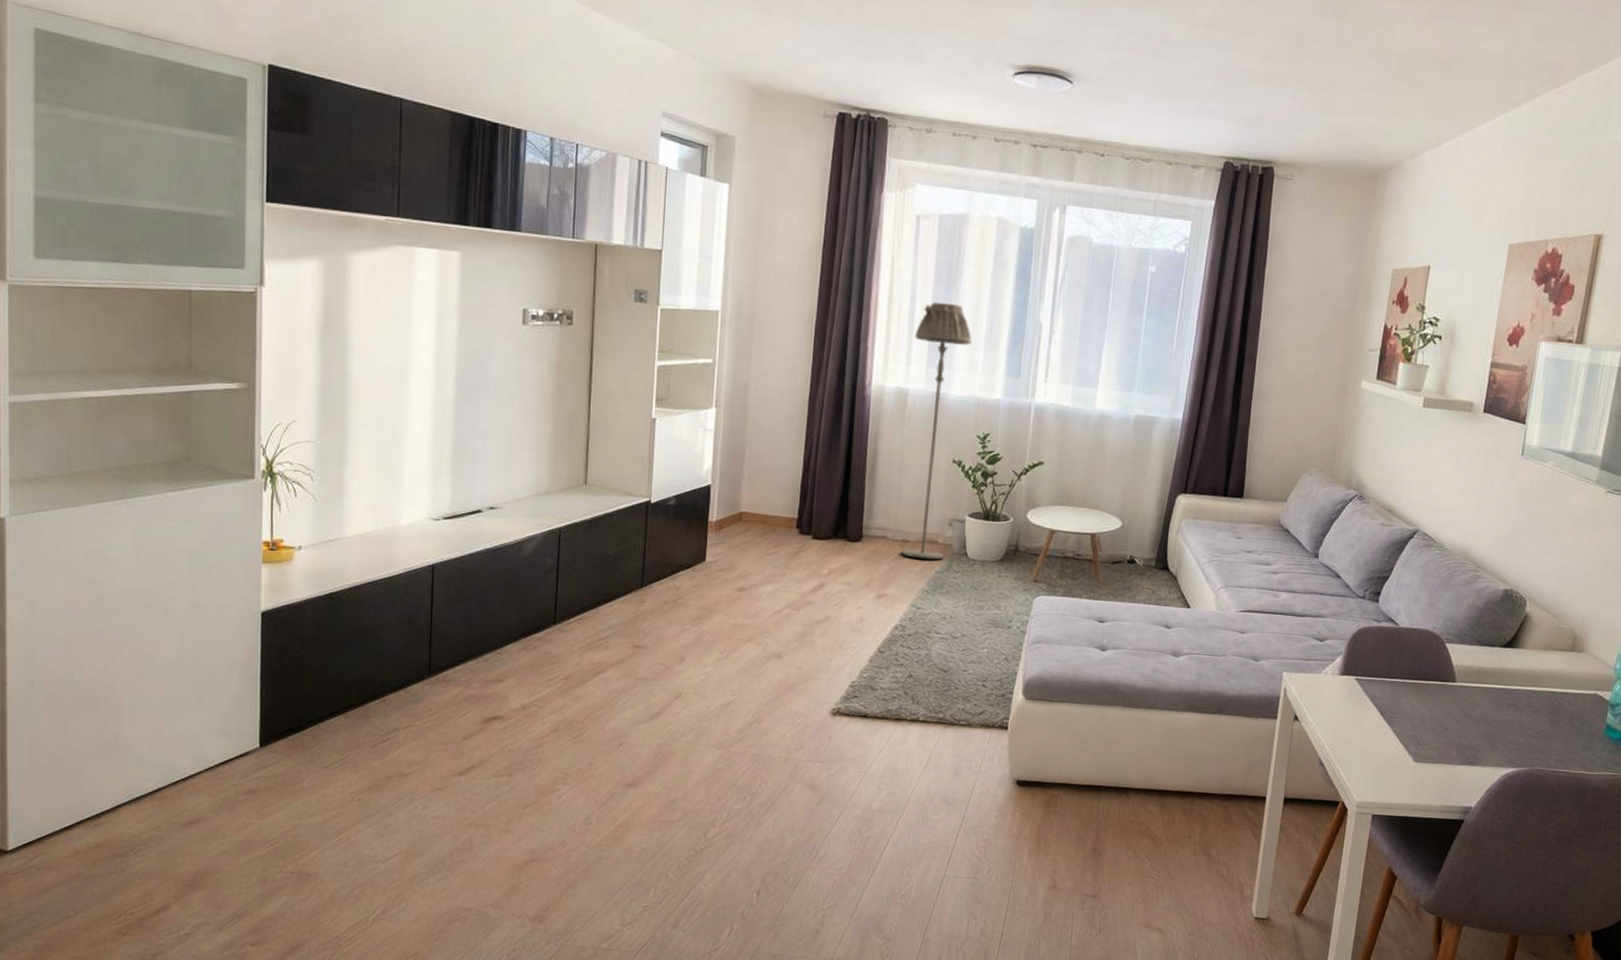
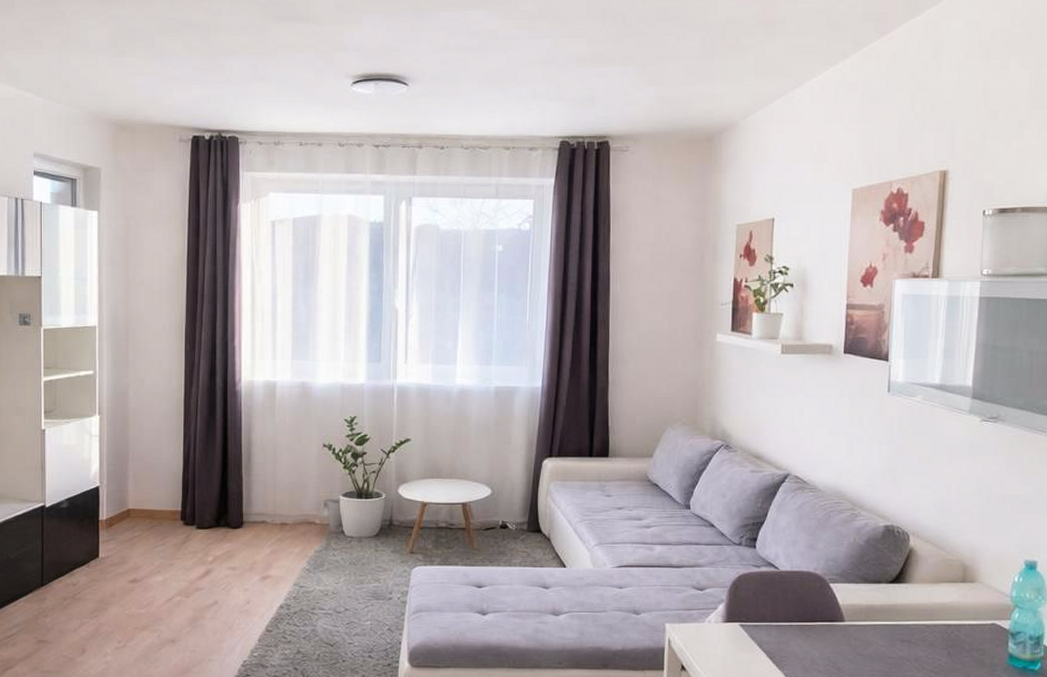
floor lamp: present [900,302,972,560] -> none [278,298,332,540]

